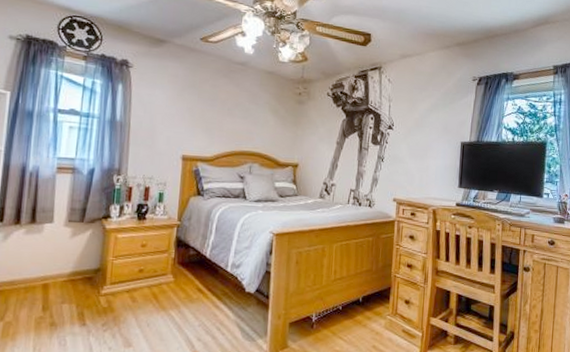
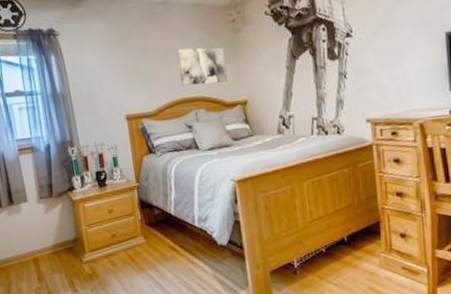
wall art: none [242,106,286,145] -> present [177,47,227,86]

